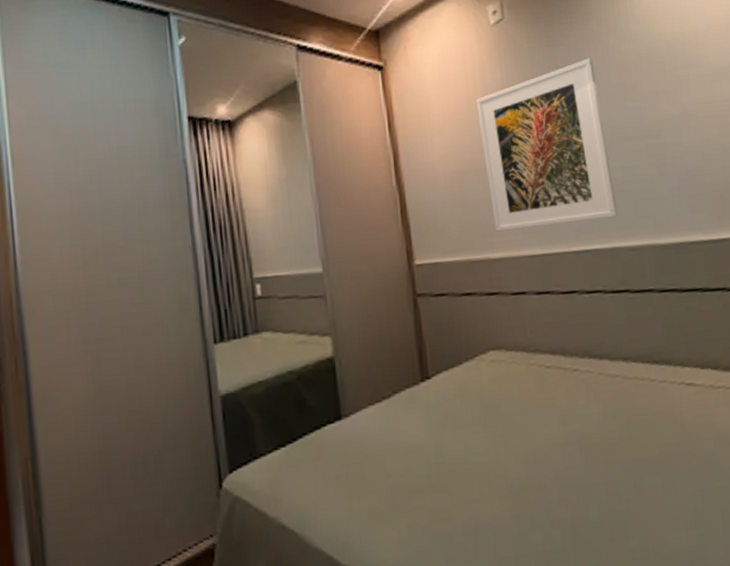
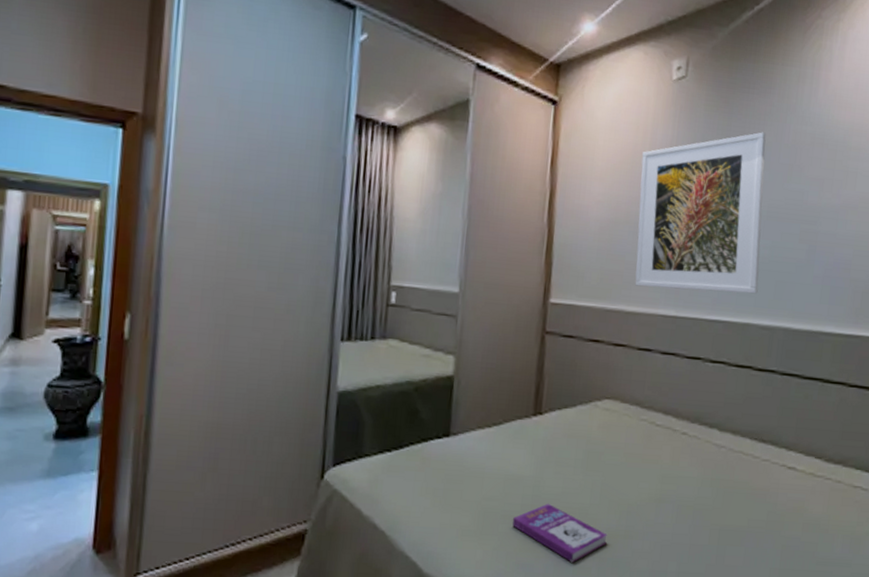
book: none [421,468,521,525] -> present [512,503,607,563]

